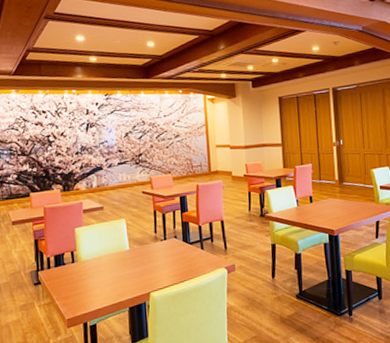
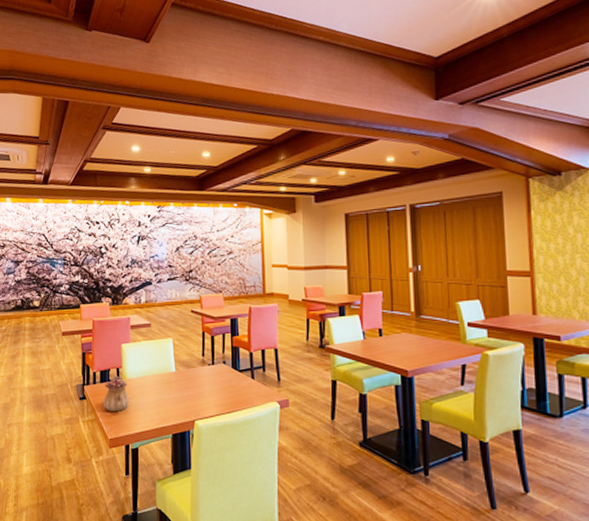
teapot: none [58,258,86,293] -> present [103,375,130,412]

